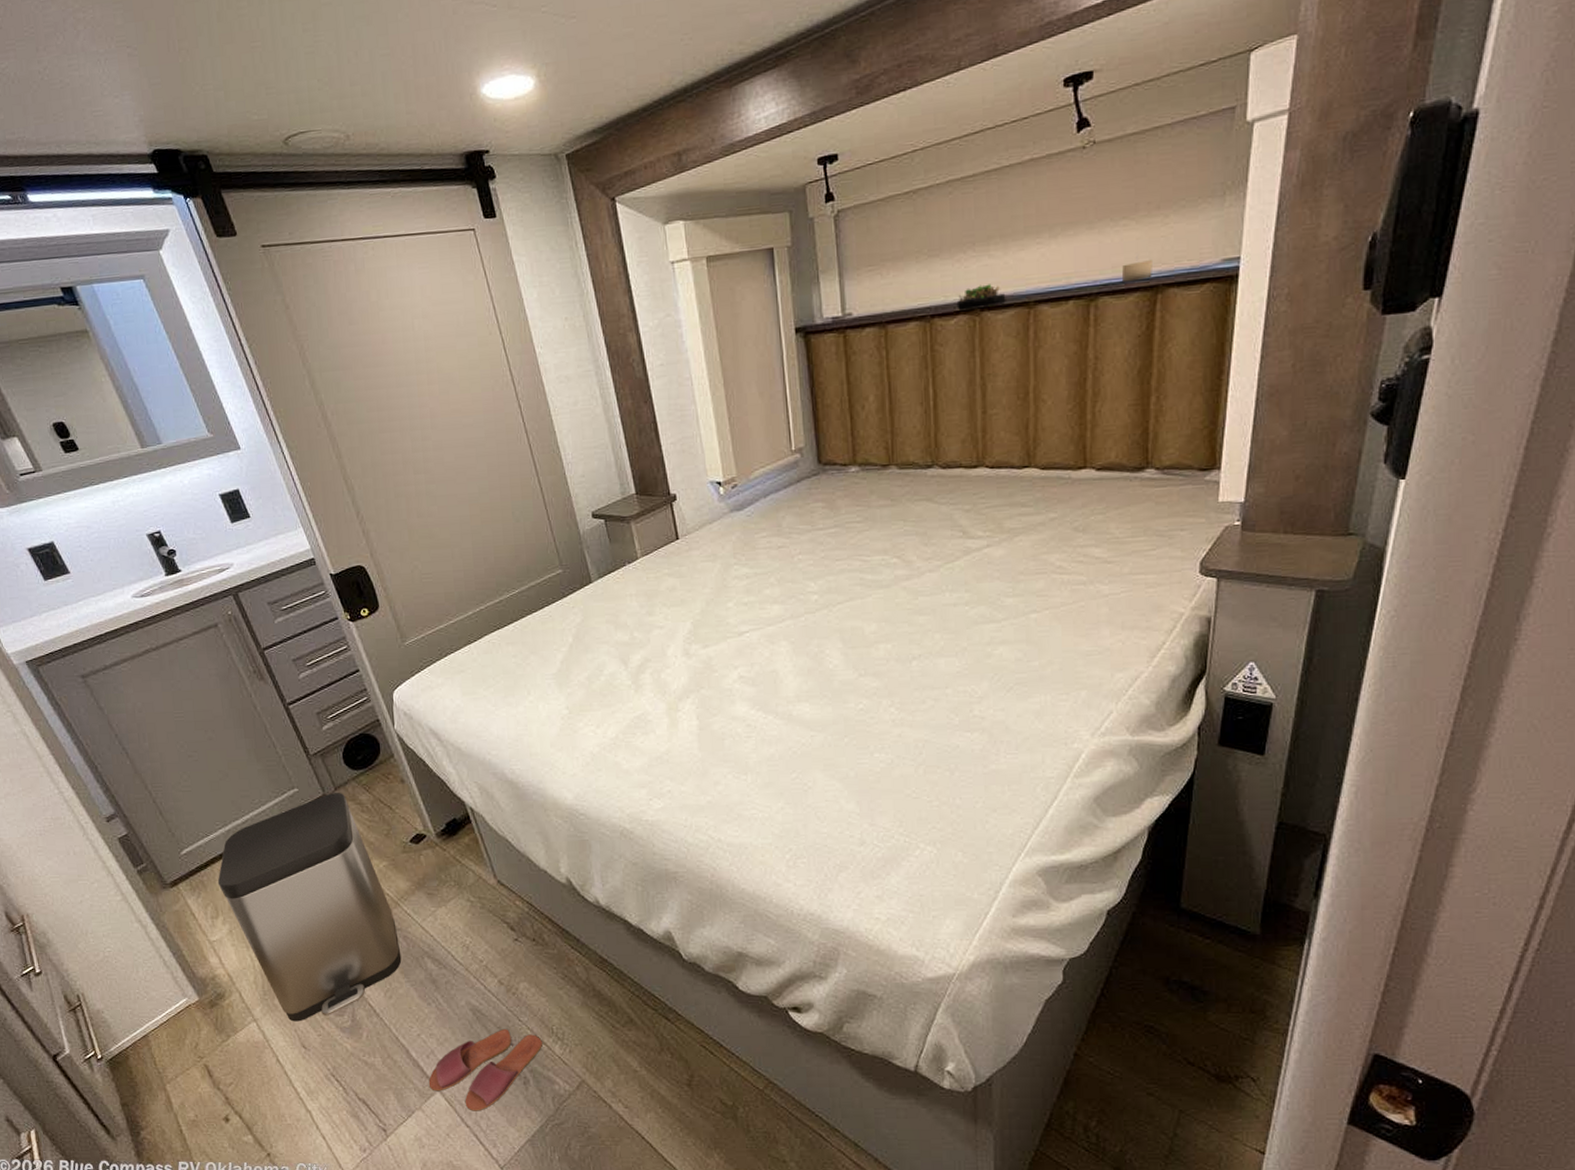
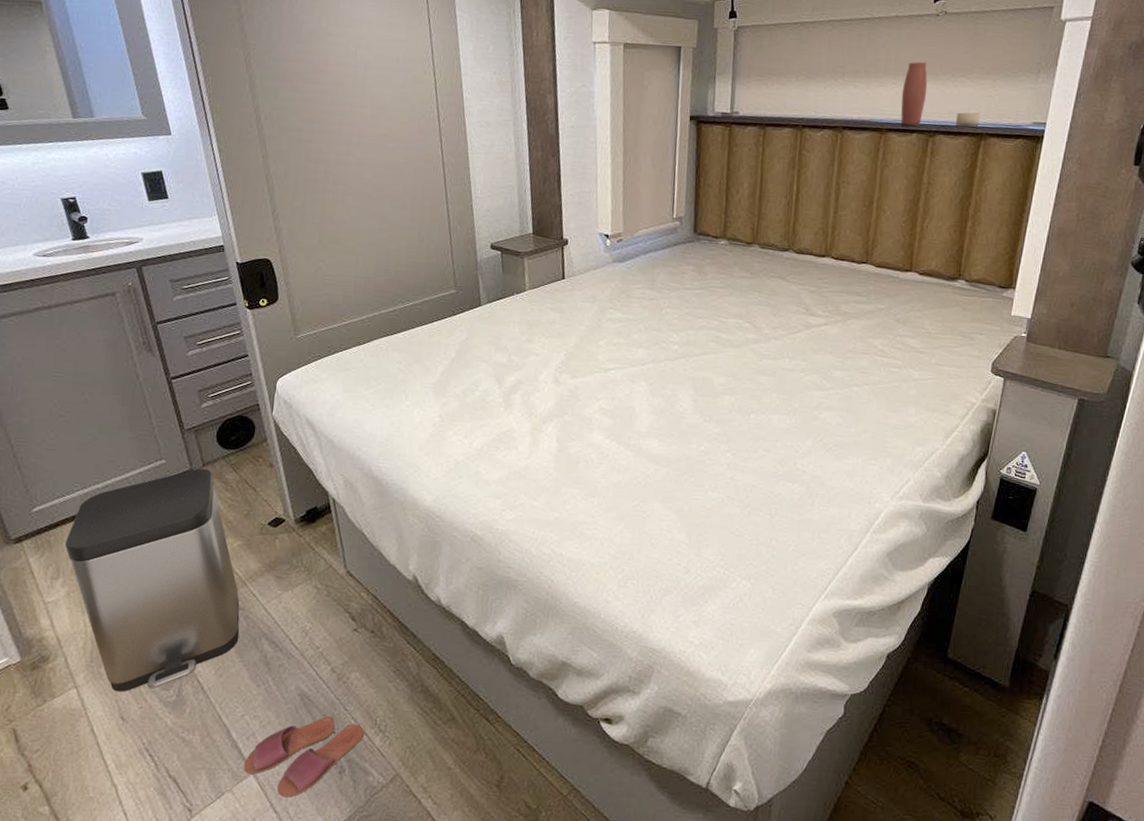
succulent plant: present [956,284,1008,311] -> none [824,108,865,127]
vase: none [1049,209,1081,295] -> present [900,61,928,127]

